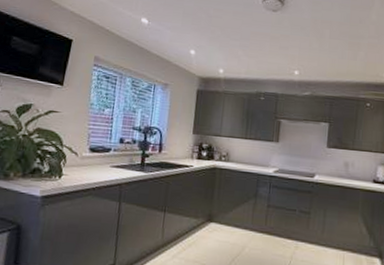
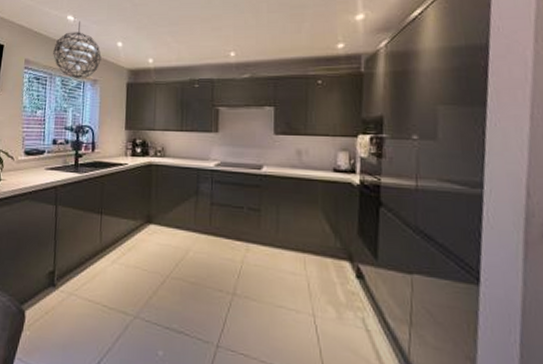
pendant light: none [124,25,174,81] -> present [53,21,102,78]

